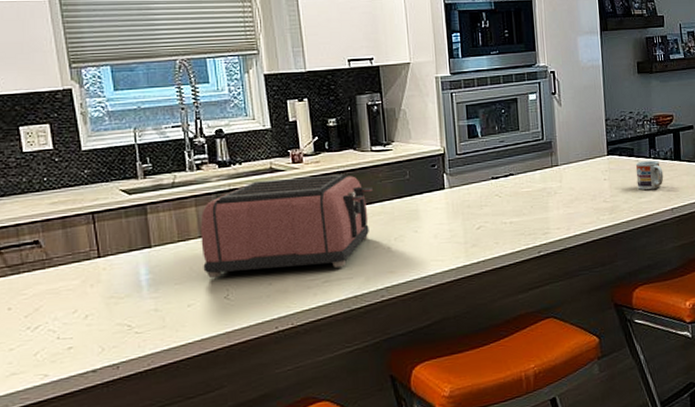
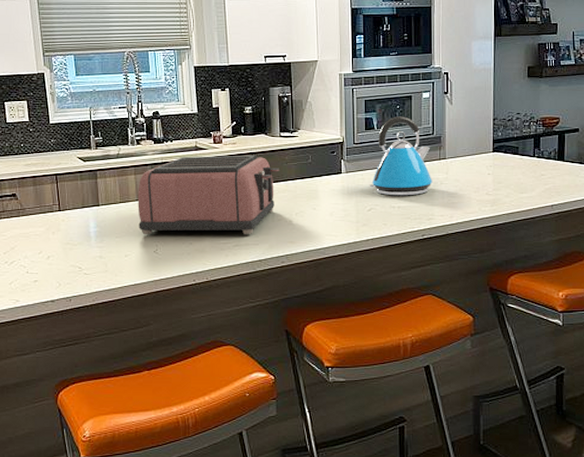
kettle: none [476,121,546,211] -> present [369,116,433,196]
cup: present [635,161,664,190] -> none [519,160,546,187]

